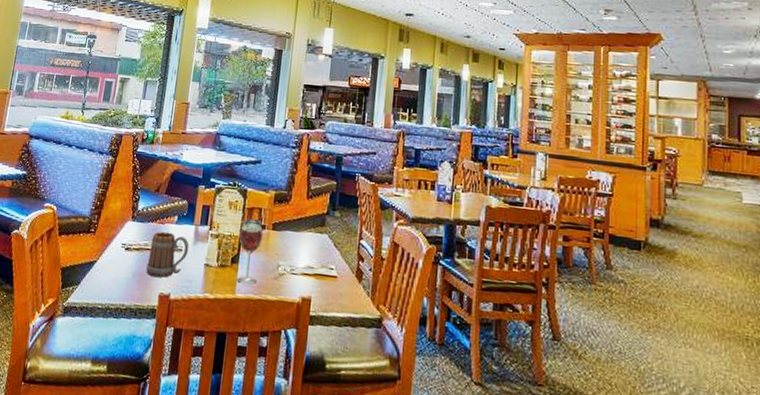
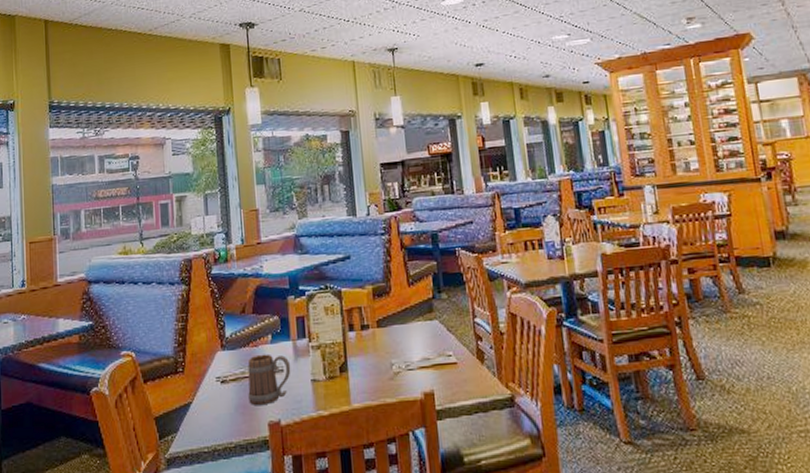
wineglass: present [237,218,264,285] -> none [342,320,372,393]

